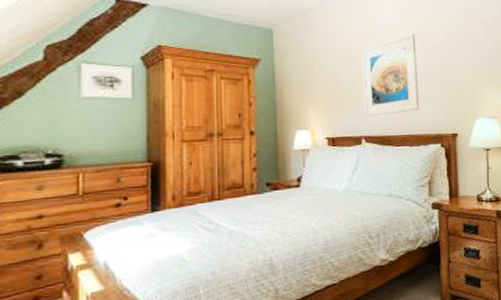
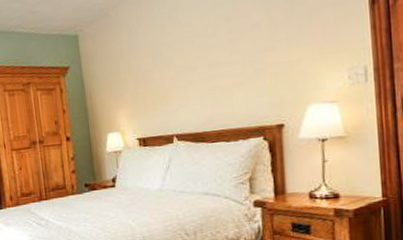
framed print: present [361,34,419,117] -> none [168,14,236,114]

